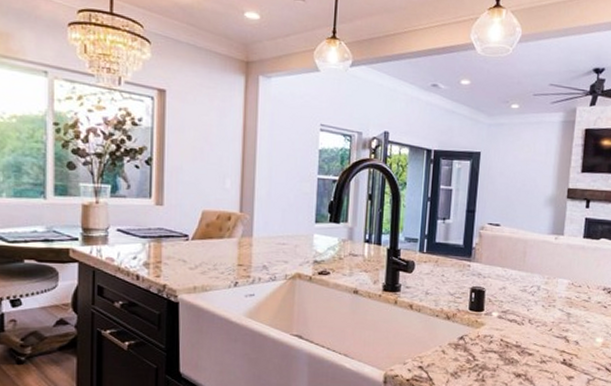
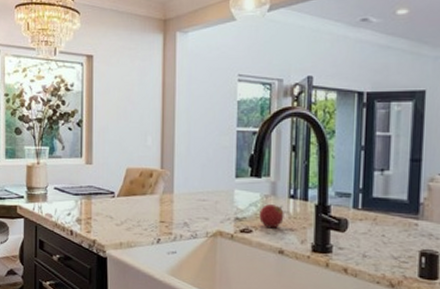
fruit: none [336,248,360,271] -> present [259,204,284,229]

